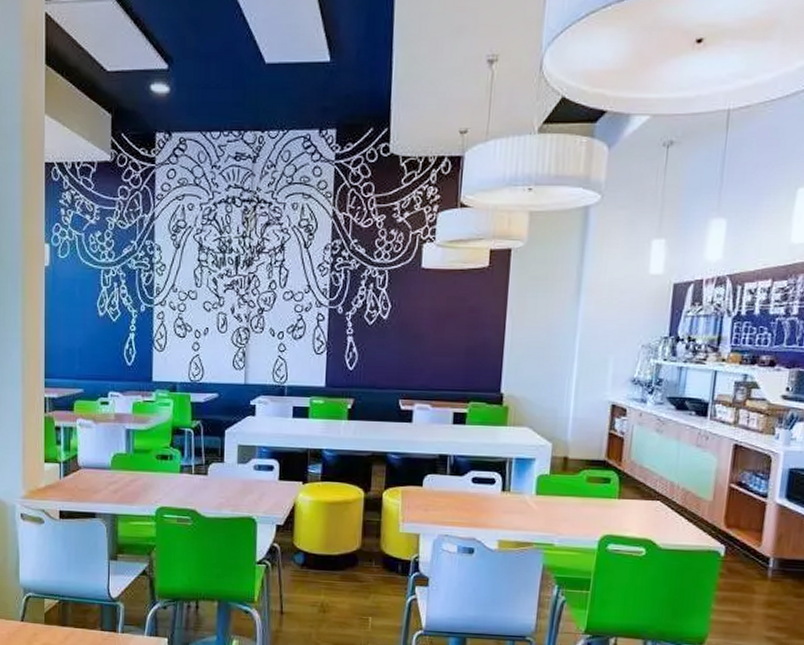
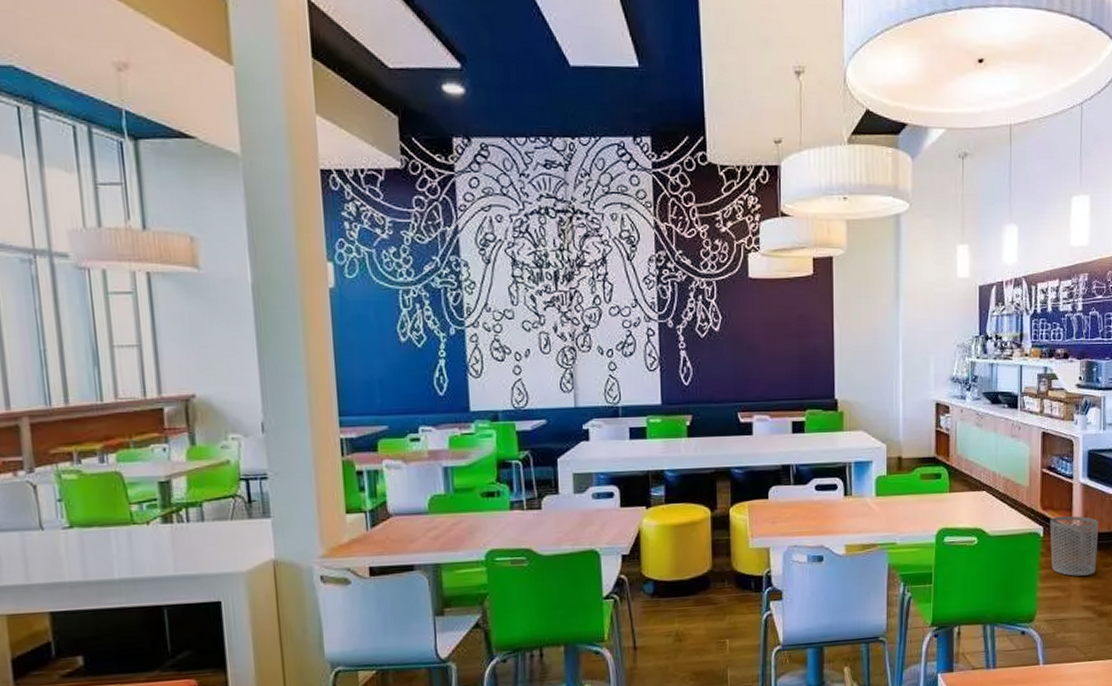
waste bin: none [731,537,795,604] -> present [1050,516,1099,576]

